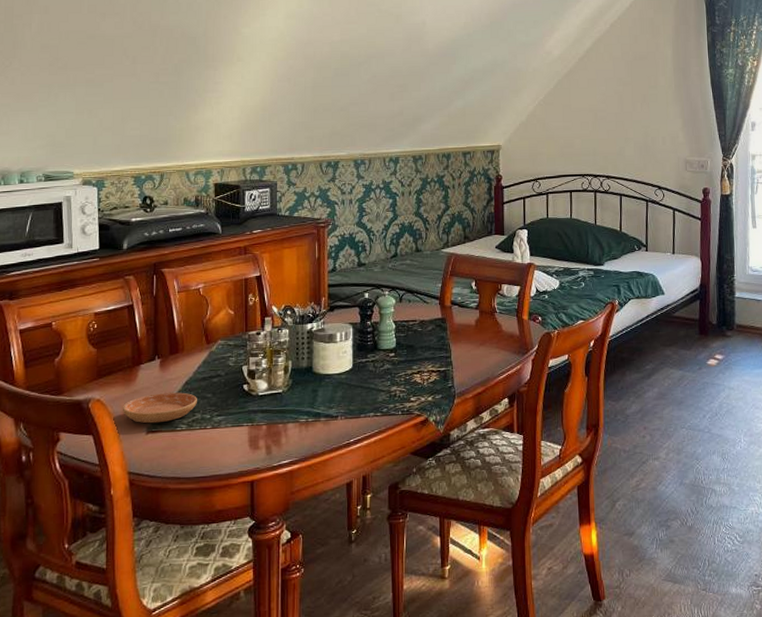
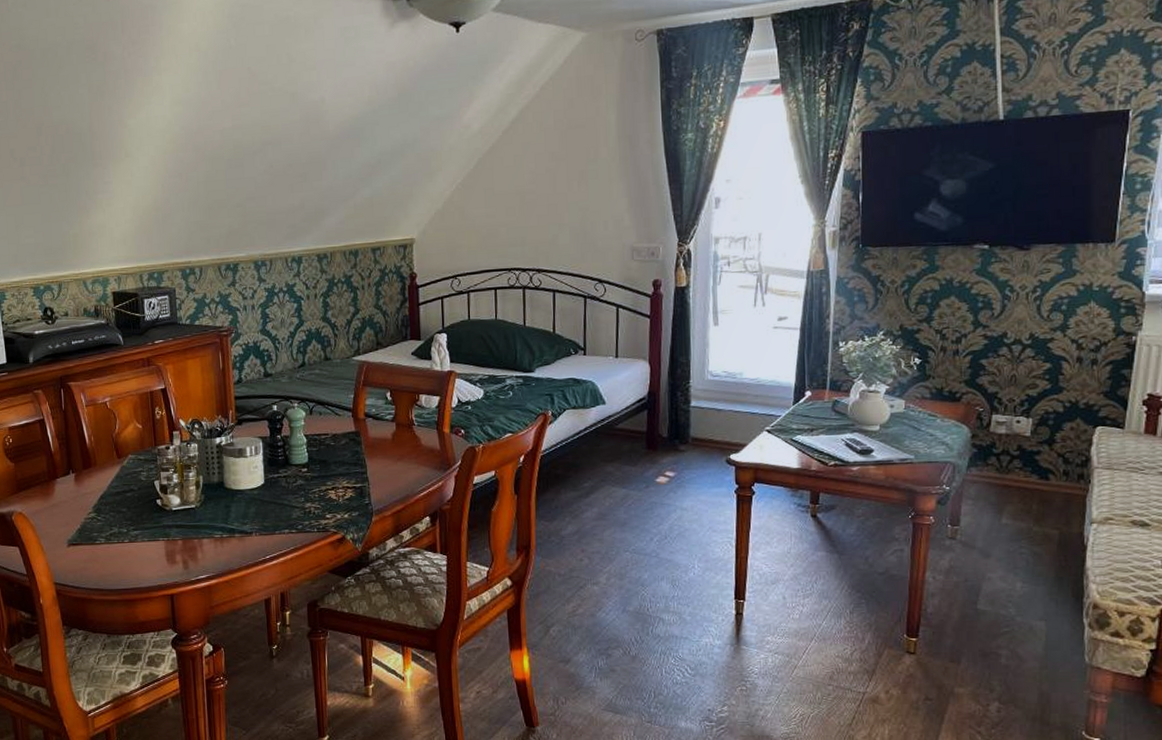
saucer: present [122,392,197,424] -> none [43,506,113,537]

